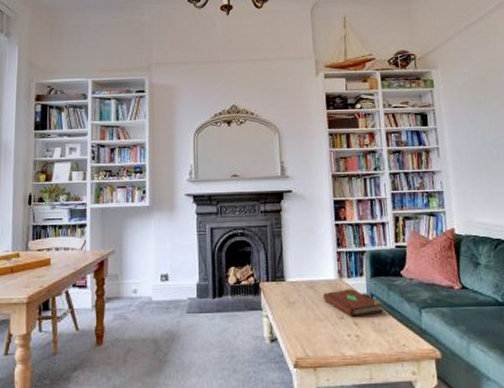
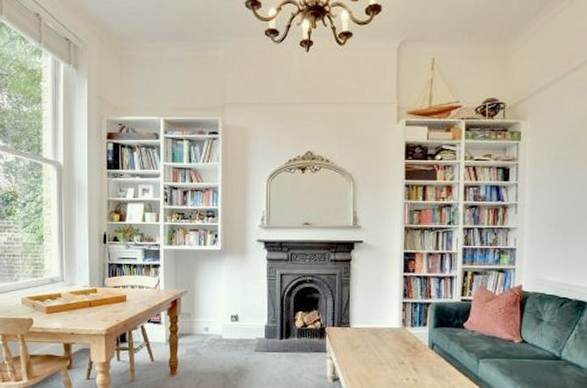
book: present [322,288,383,317] -> none [385,336,442,363]

